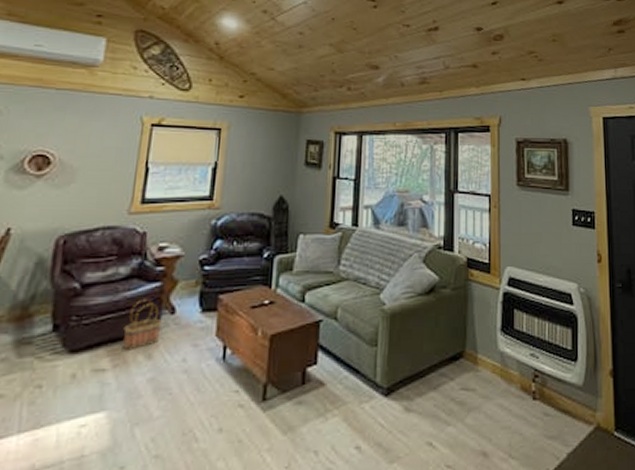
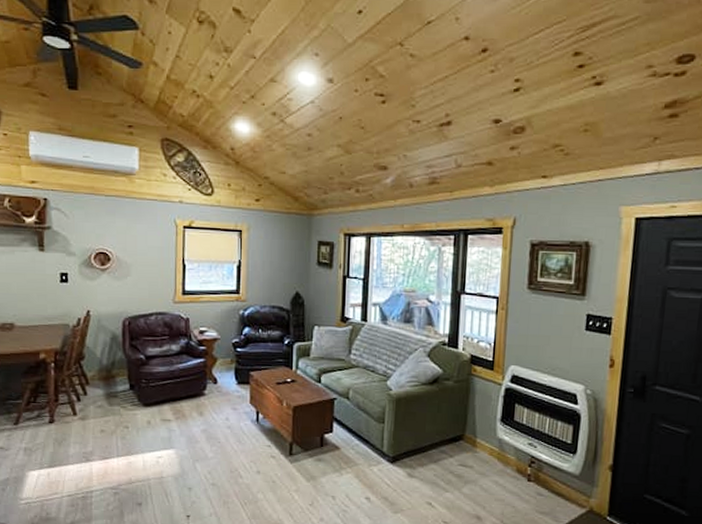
basket: present [122,298,162,351] -> none [180,370,208,408]

